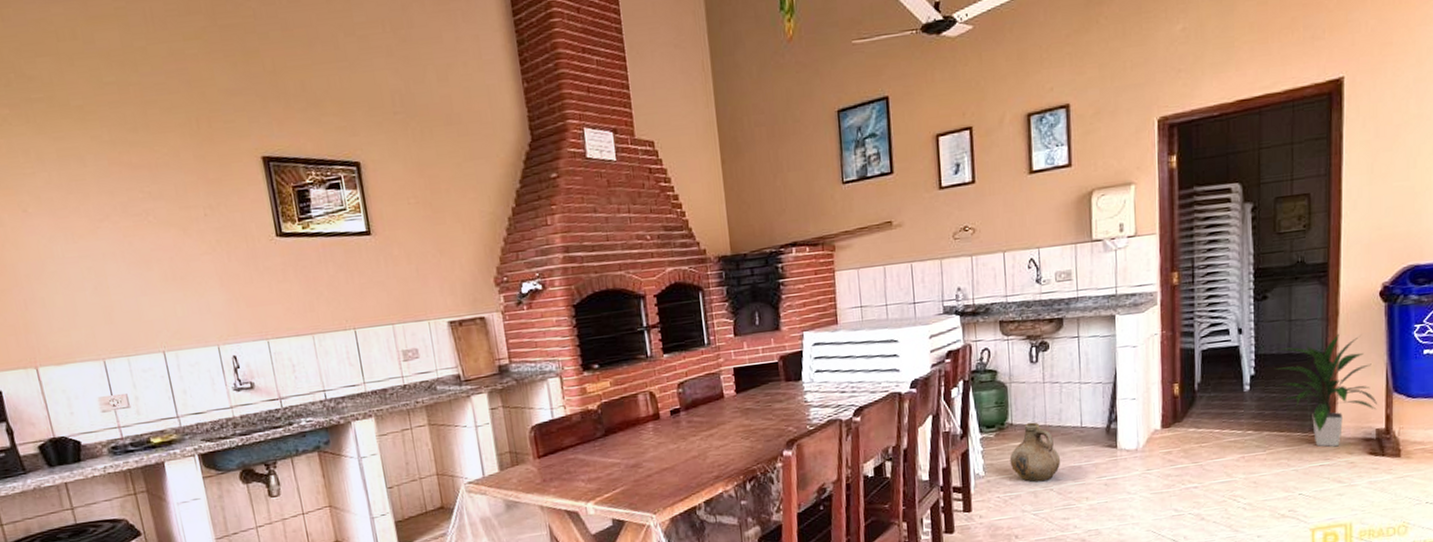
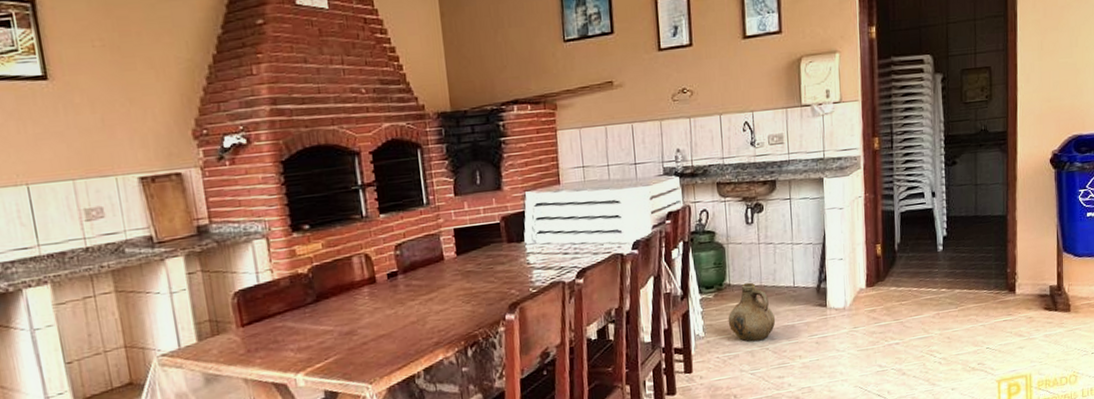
indoor plant: present [1275,333,1377,447] -> none [964,197,1050,303]

